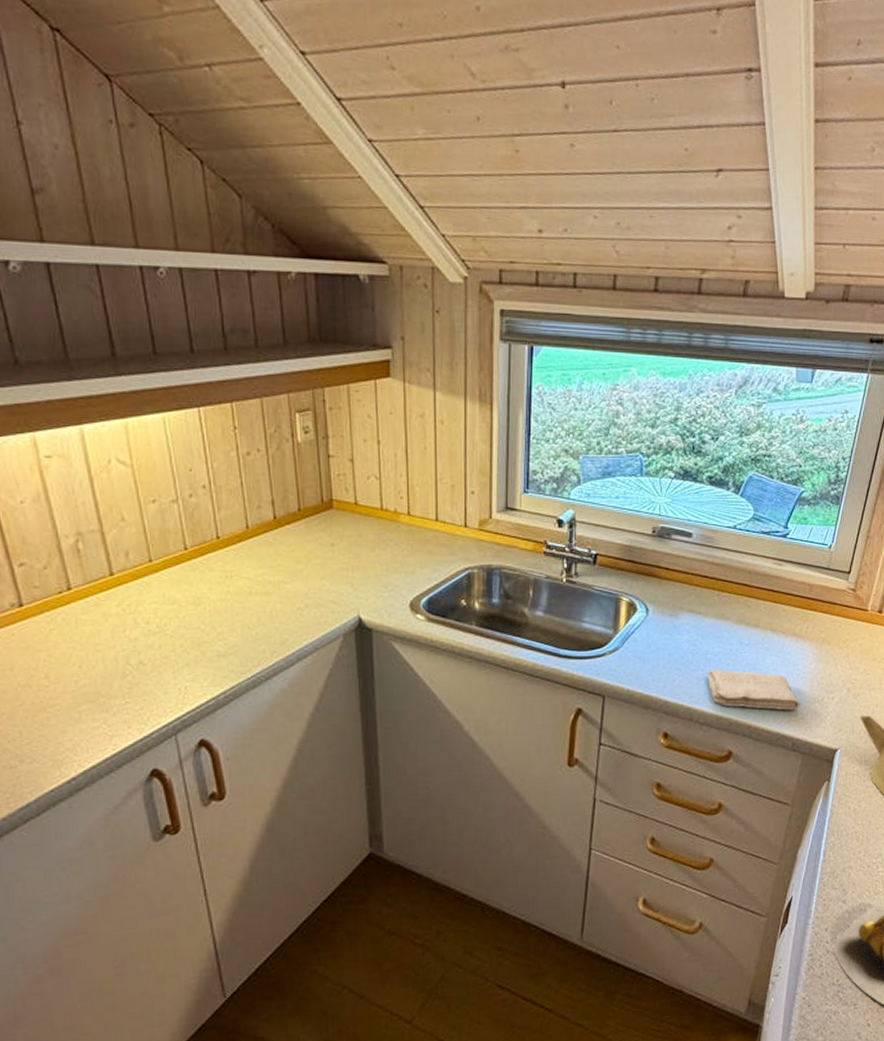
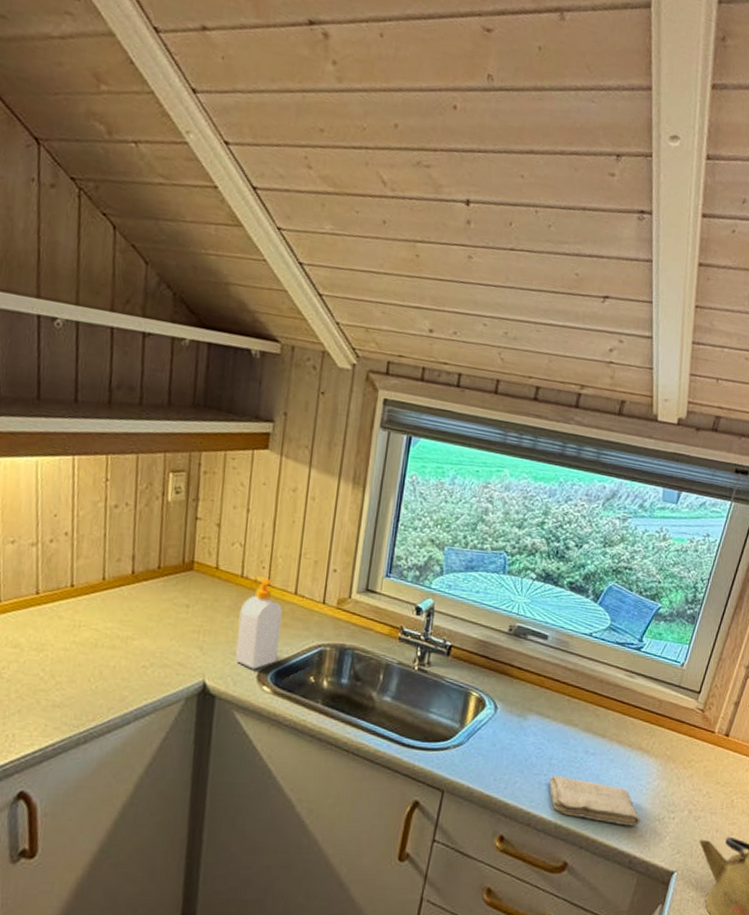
soap bottle: none [384,507,427,599] -> present [235,576,282,670]

